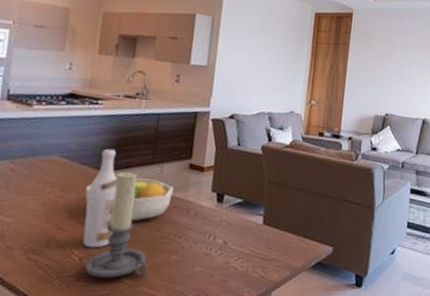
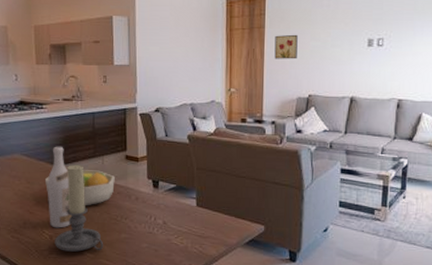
wall art: none [356,53,379,79] -> present [274,34,298,59]

